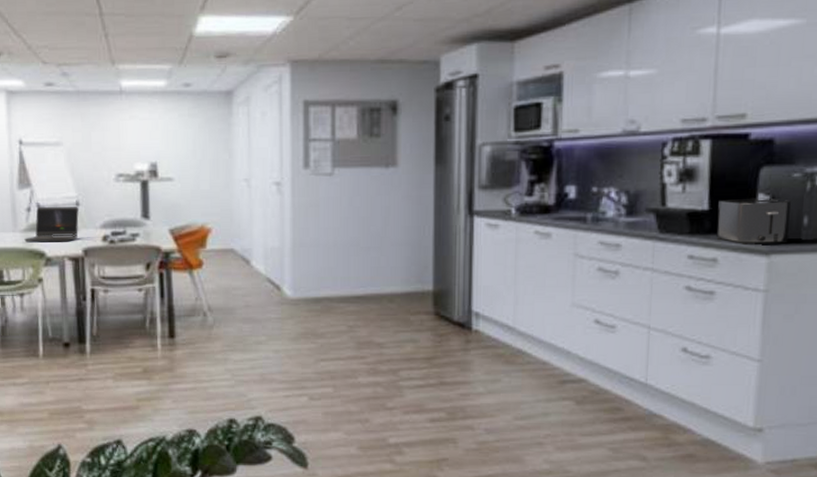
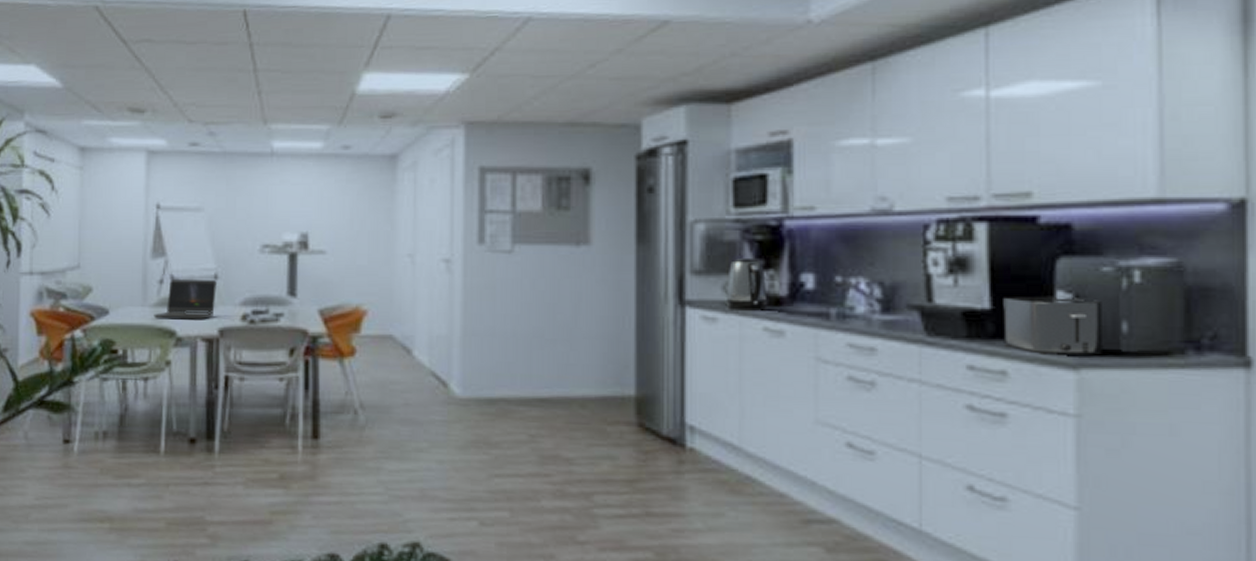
kettle: none [507,173,539,219] -> present [727,257,768,312]

